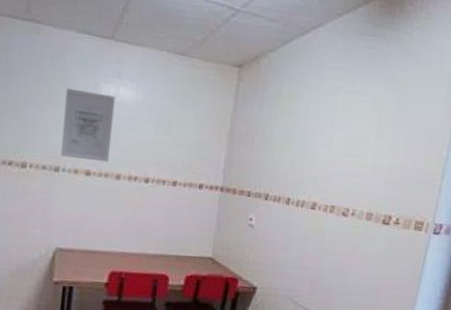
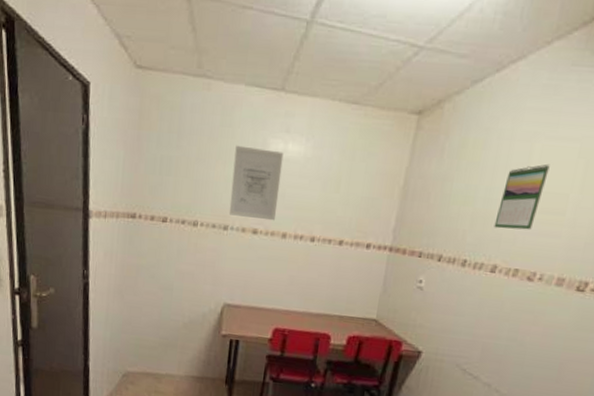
calendar: none [310,113,351,171] -> present [494,163,550,230]

